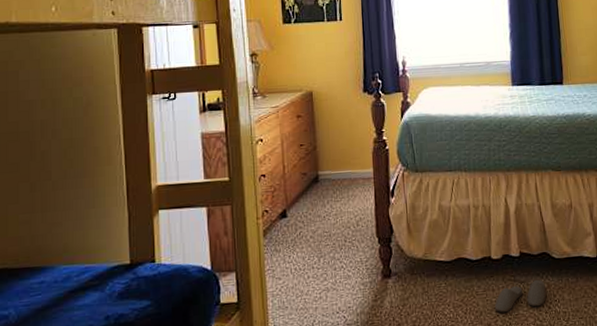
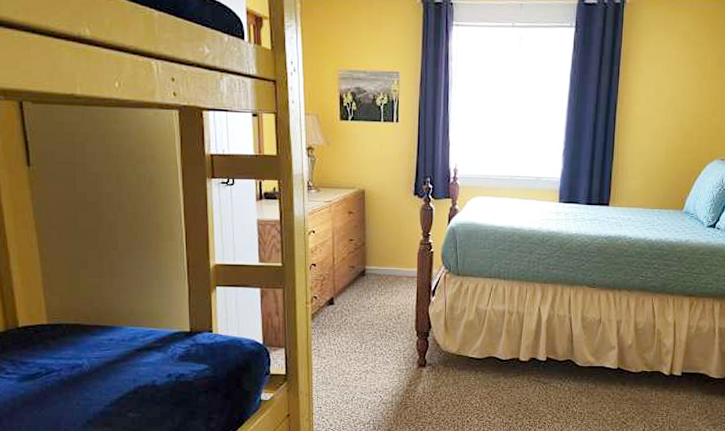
slippers: present [494,279,546,313] -> none [517,382,566,408]

